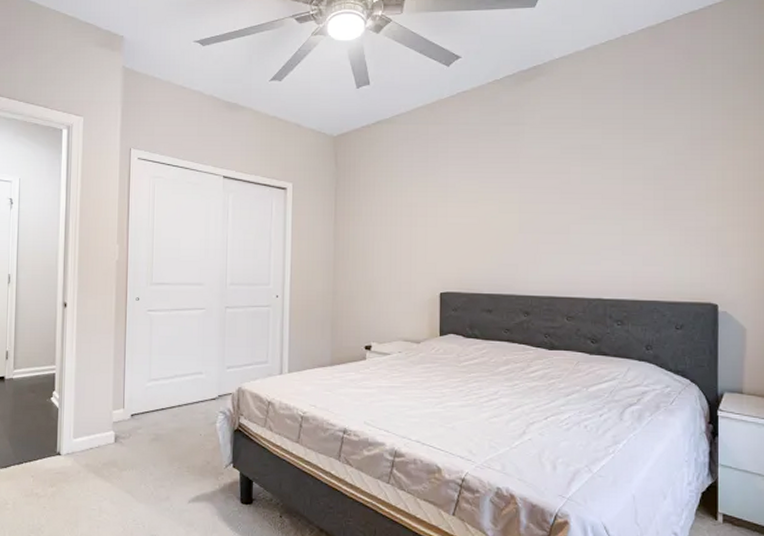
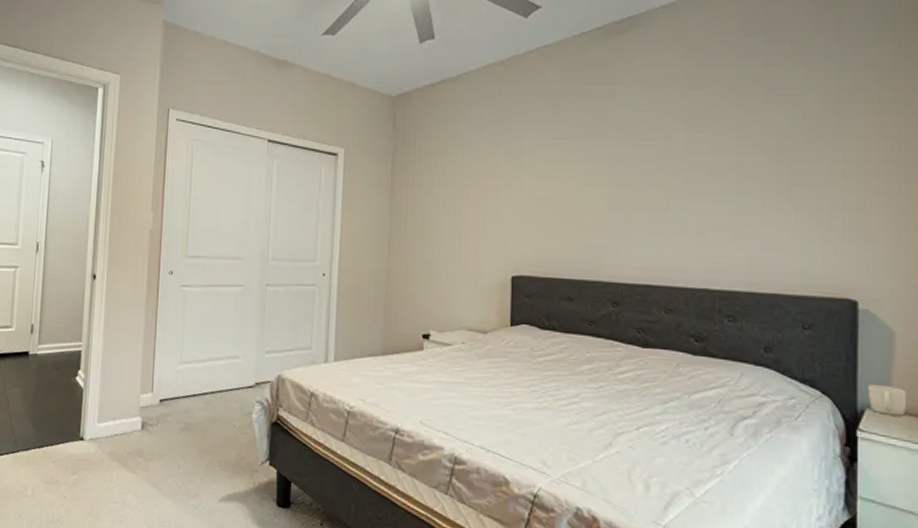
mug: none [727,373,755,397] -> present [869,385,906,416]

